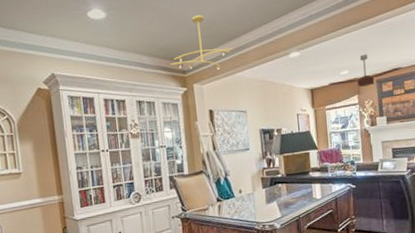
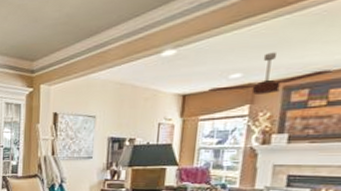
ceiling light fixture: present [171,14,233,70] -> none [20,8,92,70]

